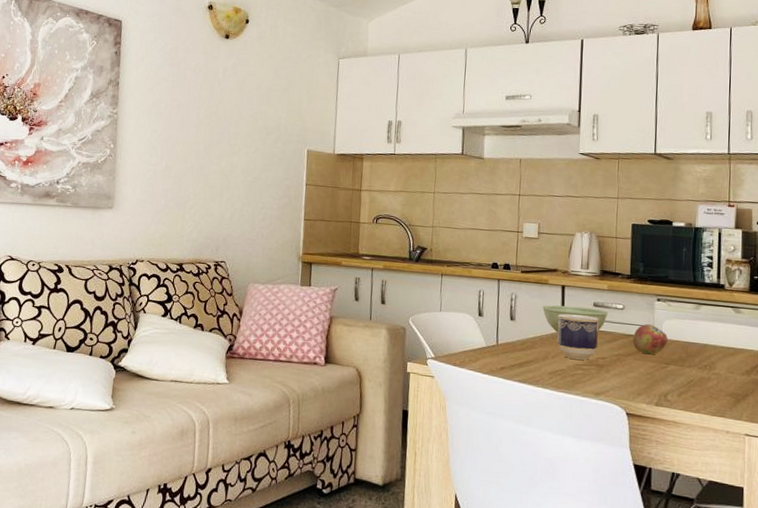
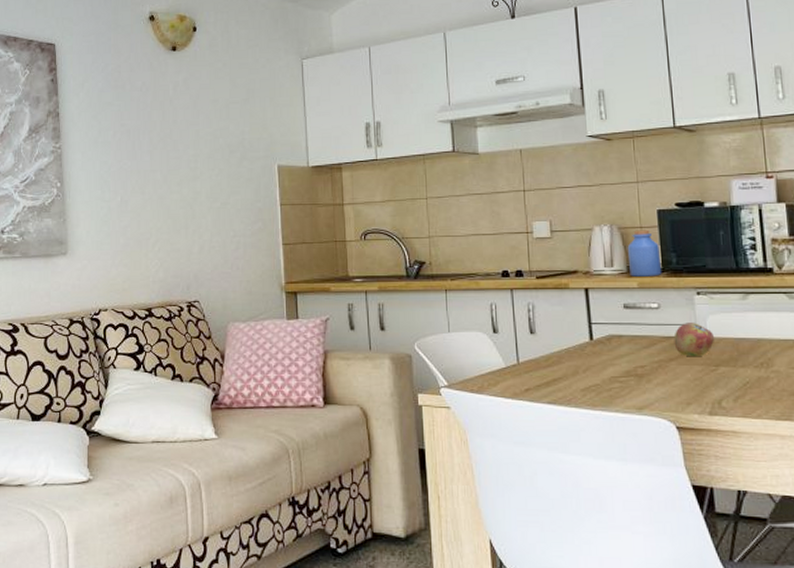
bowl: present [542,305,609,333] -> none [565,310,642,343]
cup: present [557,313,600,360] -> none [584,320,635,371]
jar: none [602,239,631,282] -> present [627,229,662,278]

